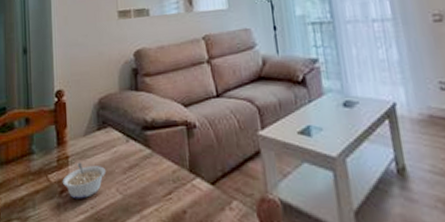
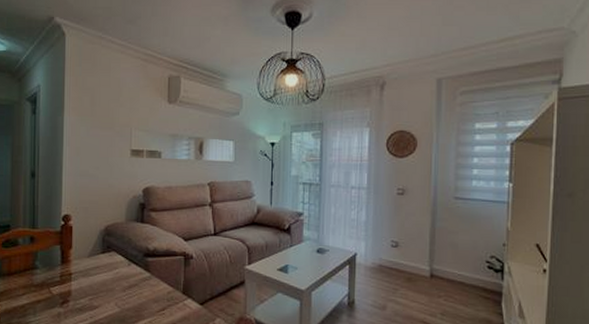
legume: present [62,162,105,199] -> none [64,279,106,310]

